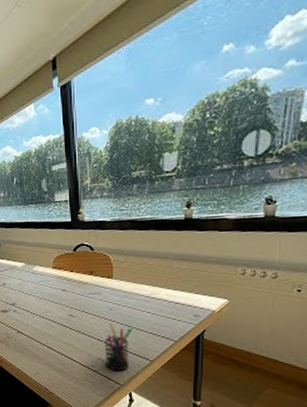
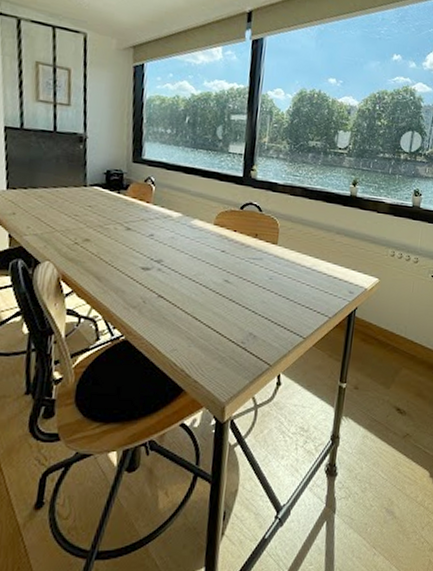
pen holder: present [104,322,133,371] -> none [256,292,290,350]

